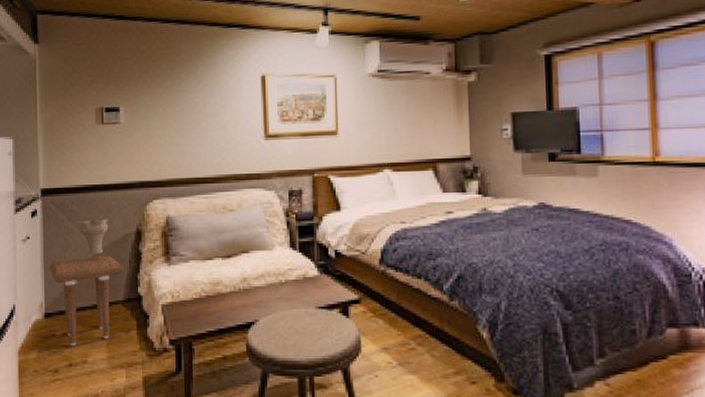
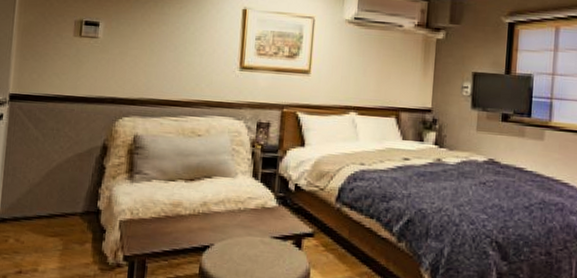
side table: present [49,255,123,346] -> none [9,166,85,253]
vase: present [78,218,108,254] -> none [44,129,75,165]

